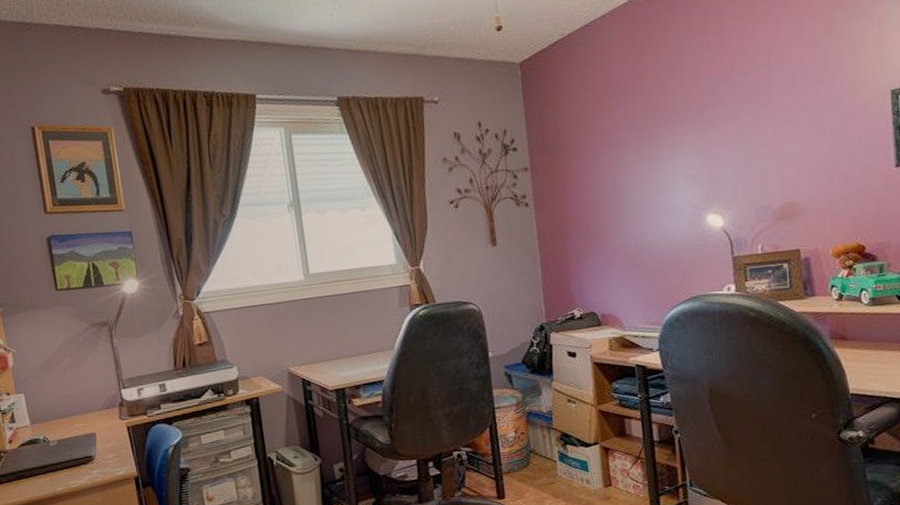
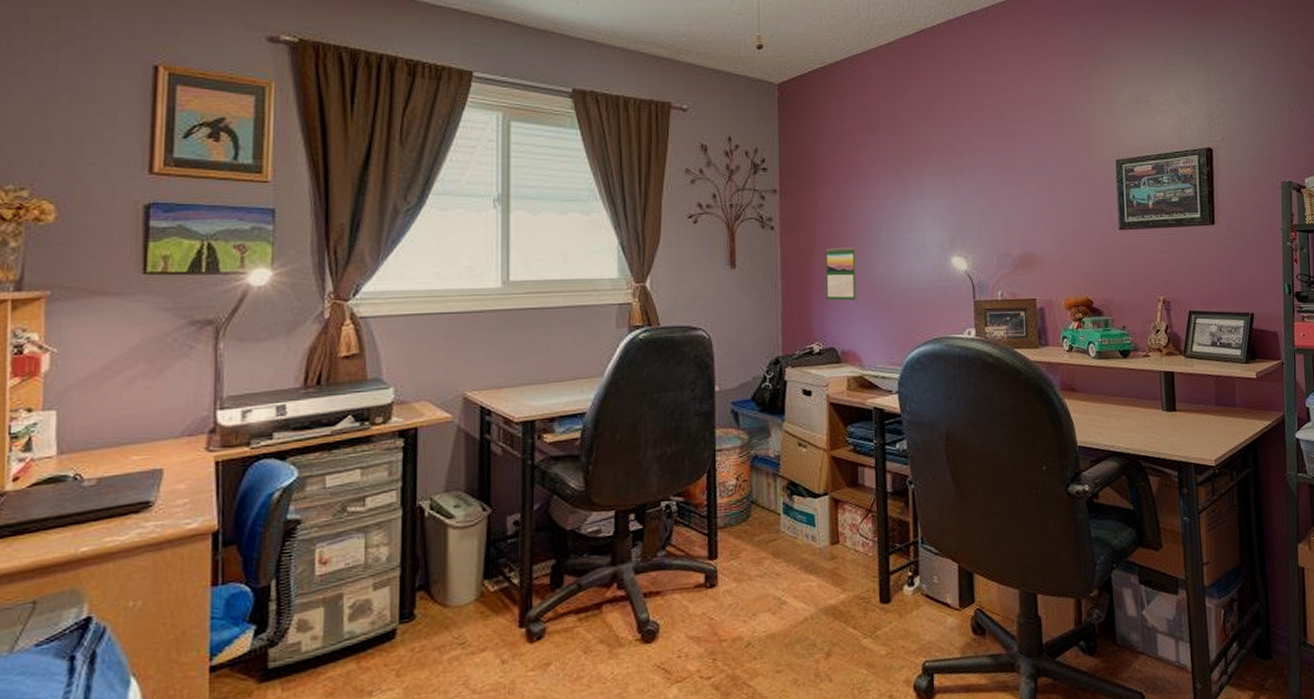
calendar: none [579,215,614,268] -> present [825,247,858,301]

